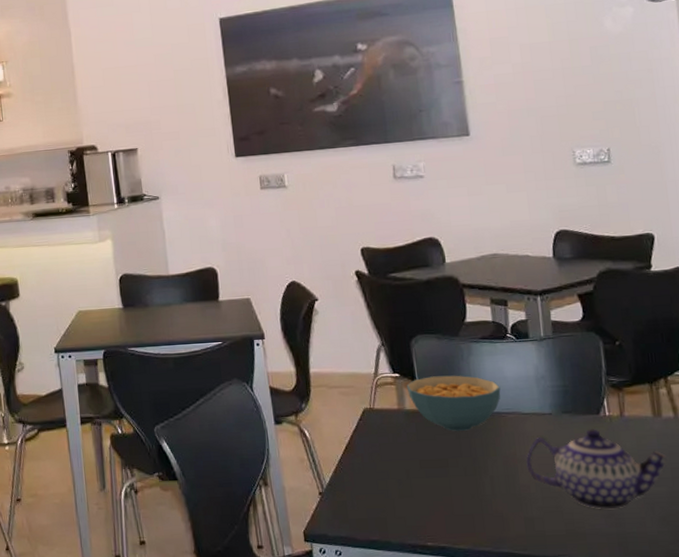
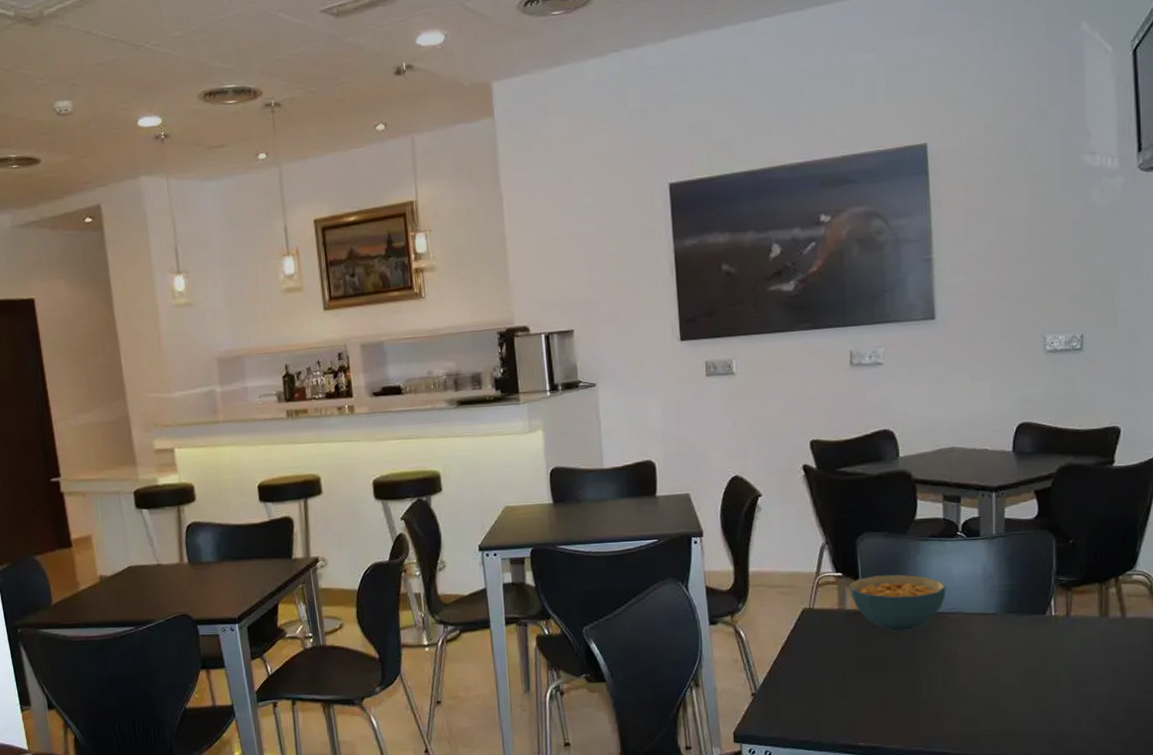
teapot: present [526,428,667,510] -> none [966,628,1109,710]

